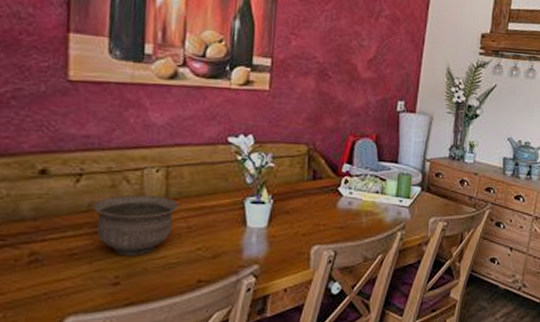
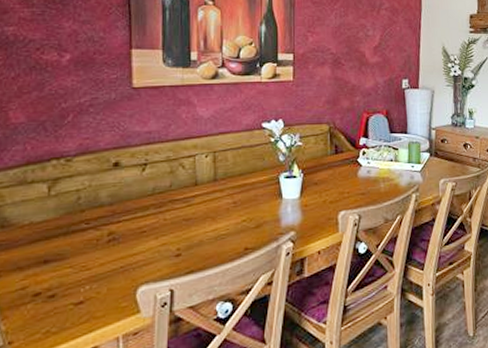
bowl: present [93,194,179,255] -> none [157,177,225,230]

